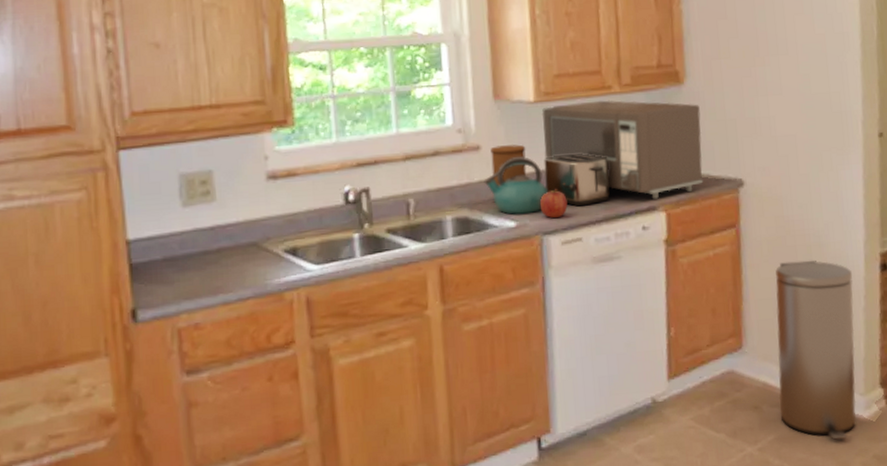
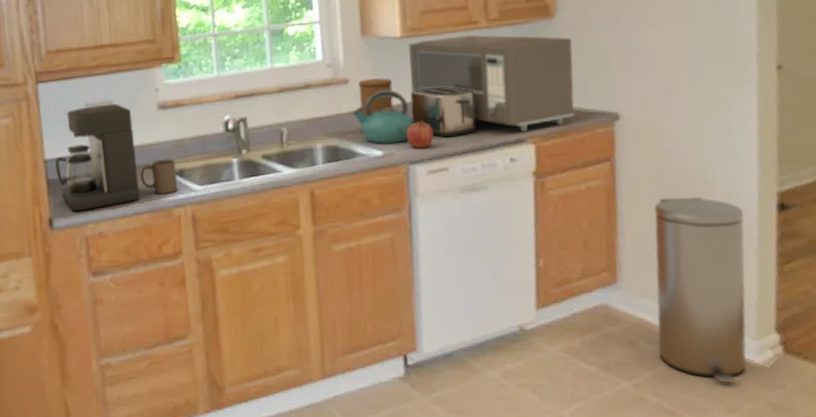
coffee maker: none [139,173,246,300] -> present [54,103,140,211]
mug: none [245,235,290,276] -> present [140,159,178,194]

